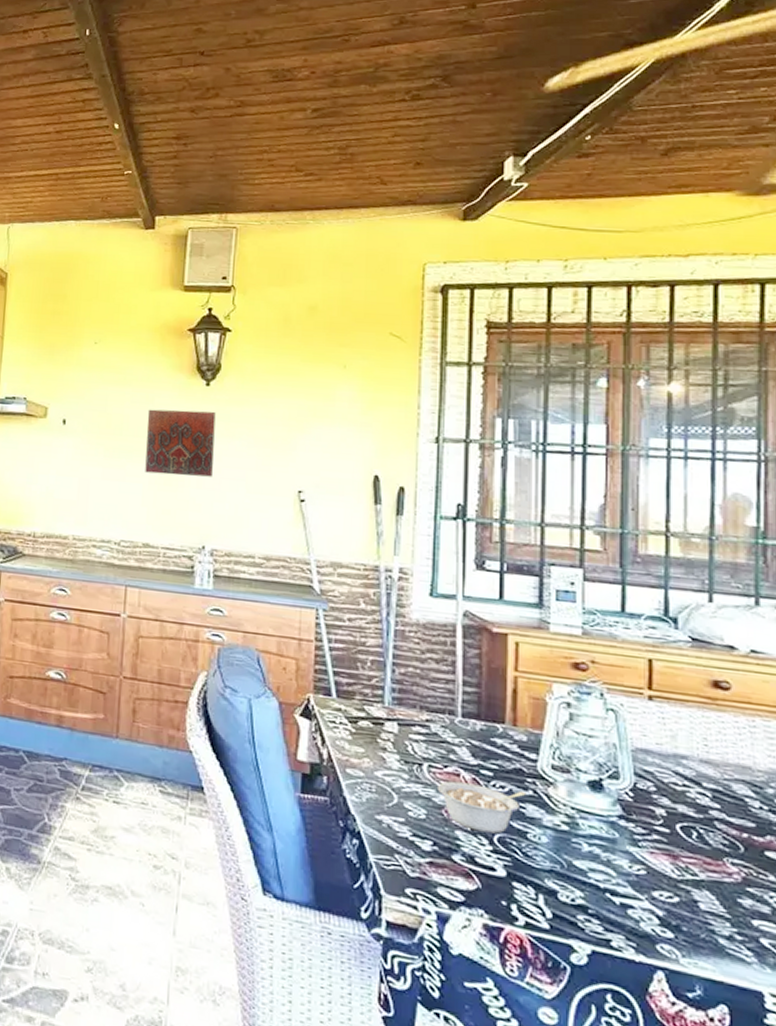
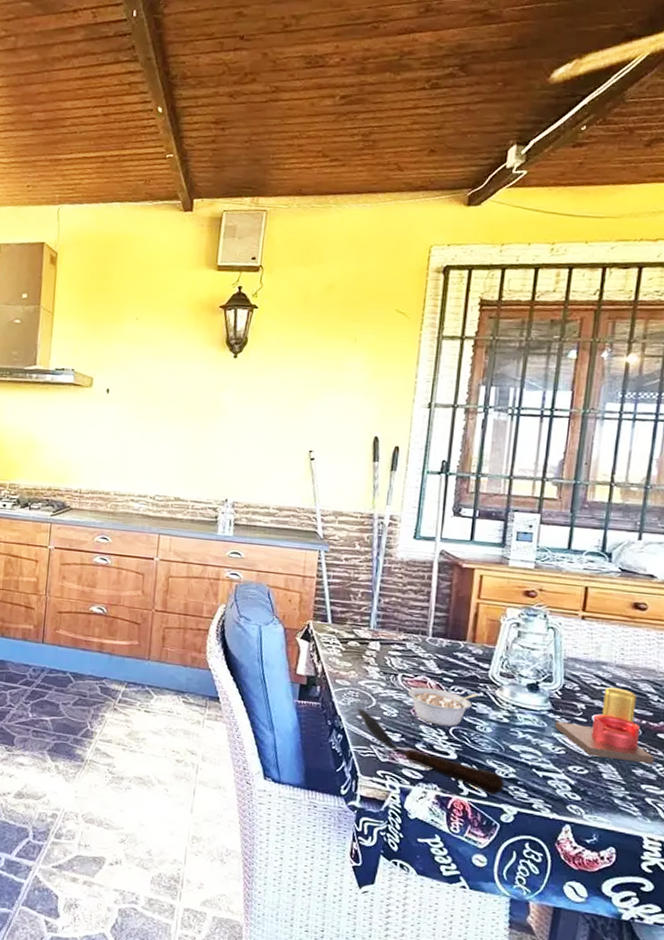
decorative tile: present [145,409,216,477] -> none [178,379,241,439]
spoon: none [375,806,570,926] -> present [357,709,504,795]
candle: none [628,787,765,893] -> present [554,687,655,764]

